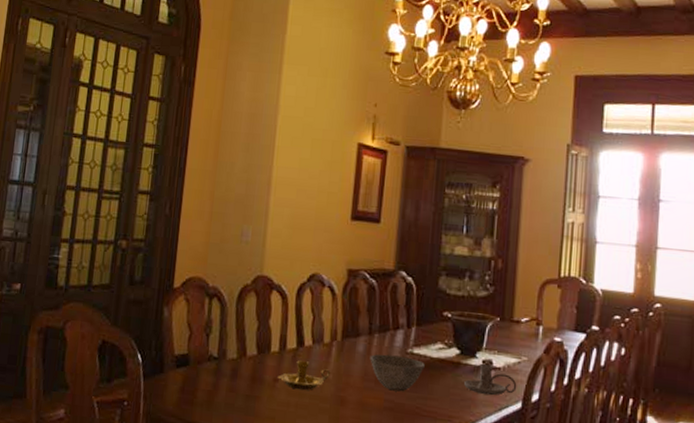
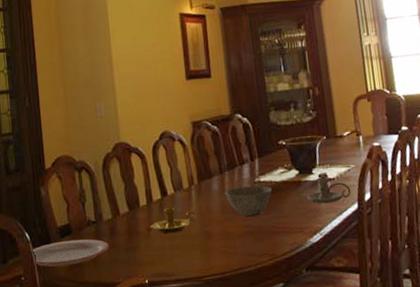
plate: none [140,371,227,401] -> present [31,239,109,267]

